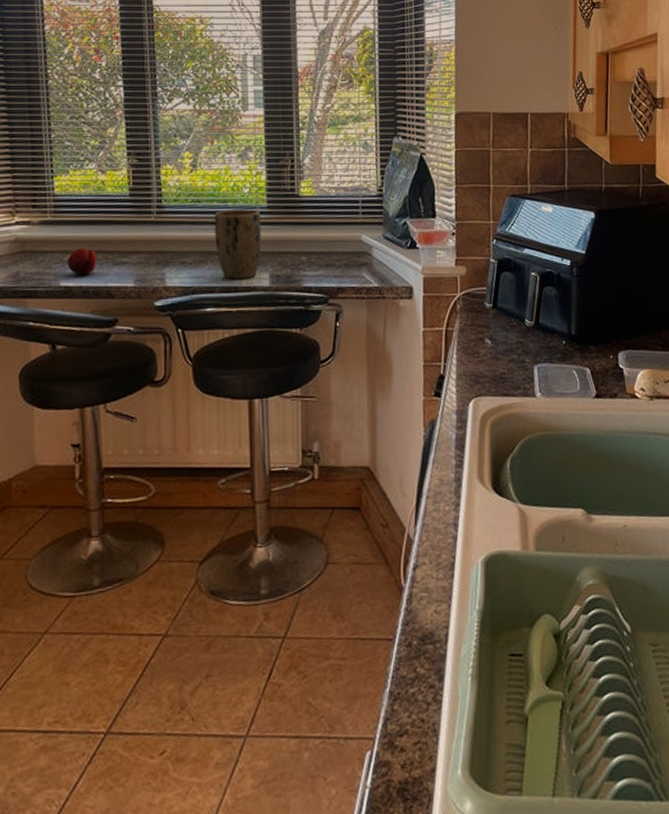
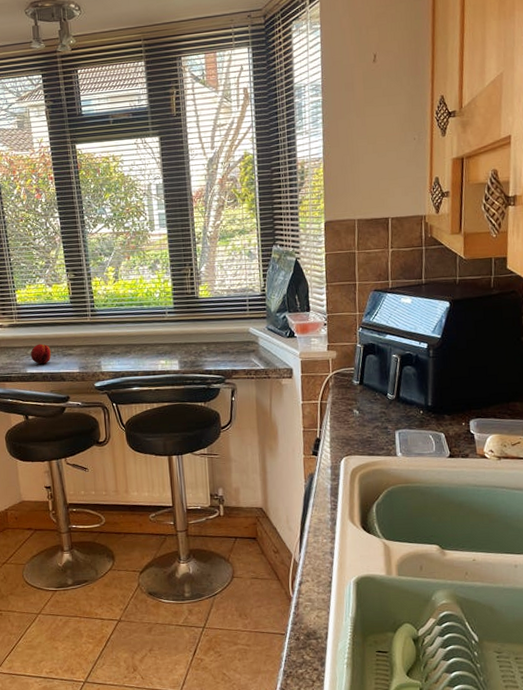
plant pot: present [215,209,262,280] -> none [134,310,172,366]

